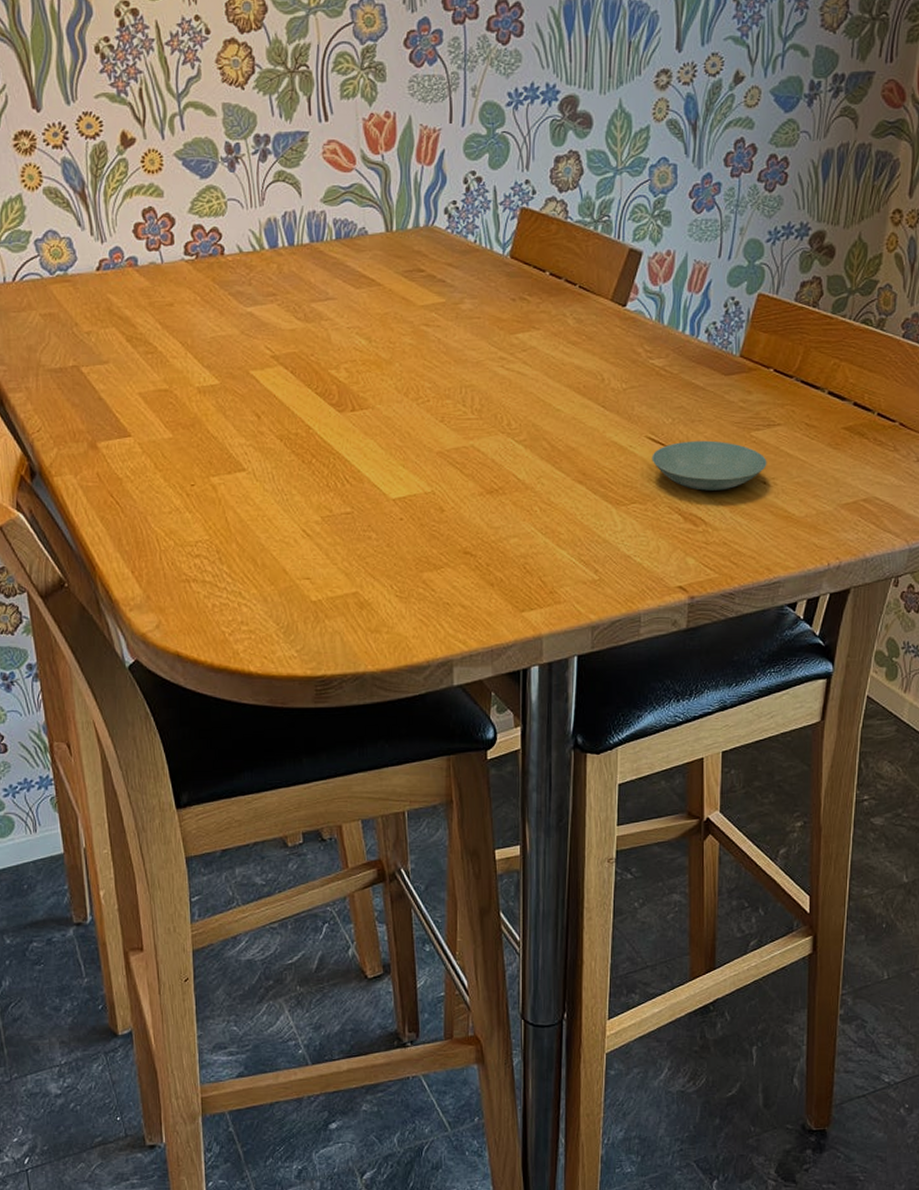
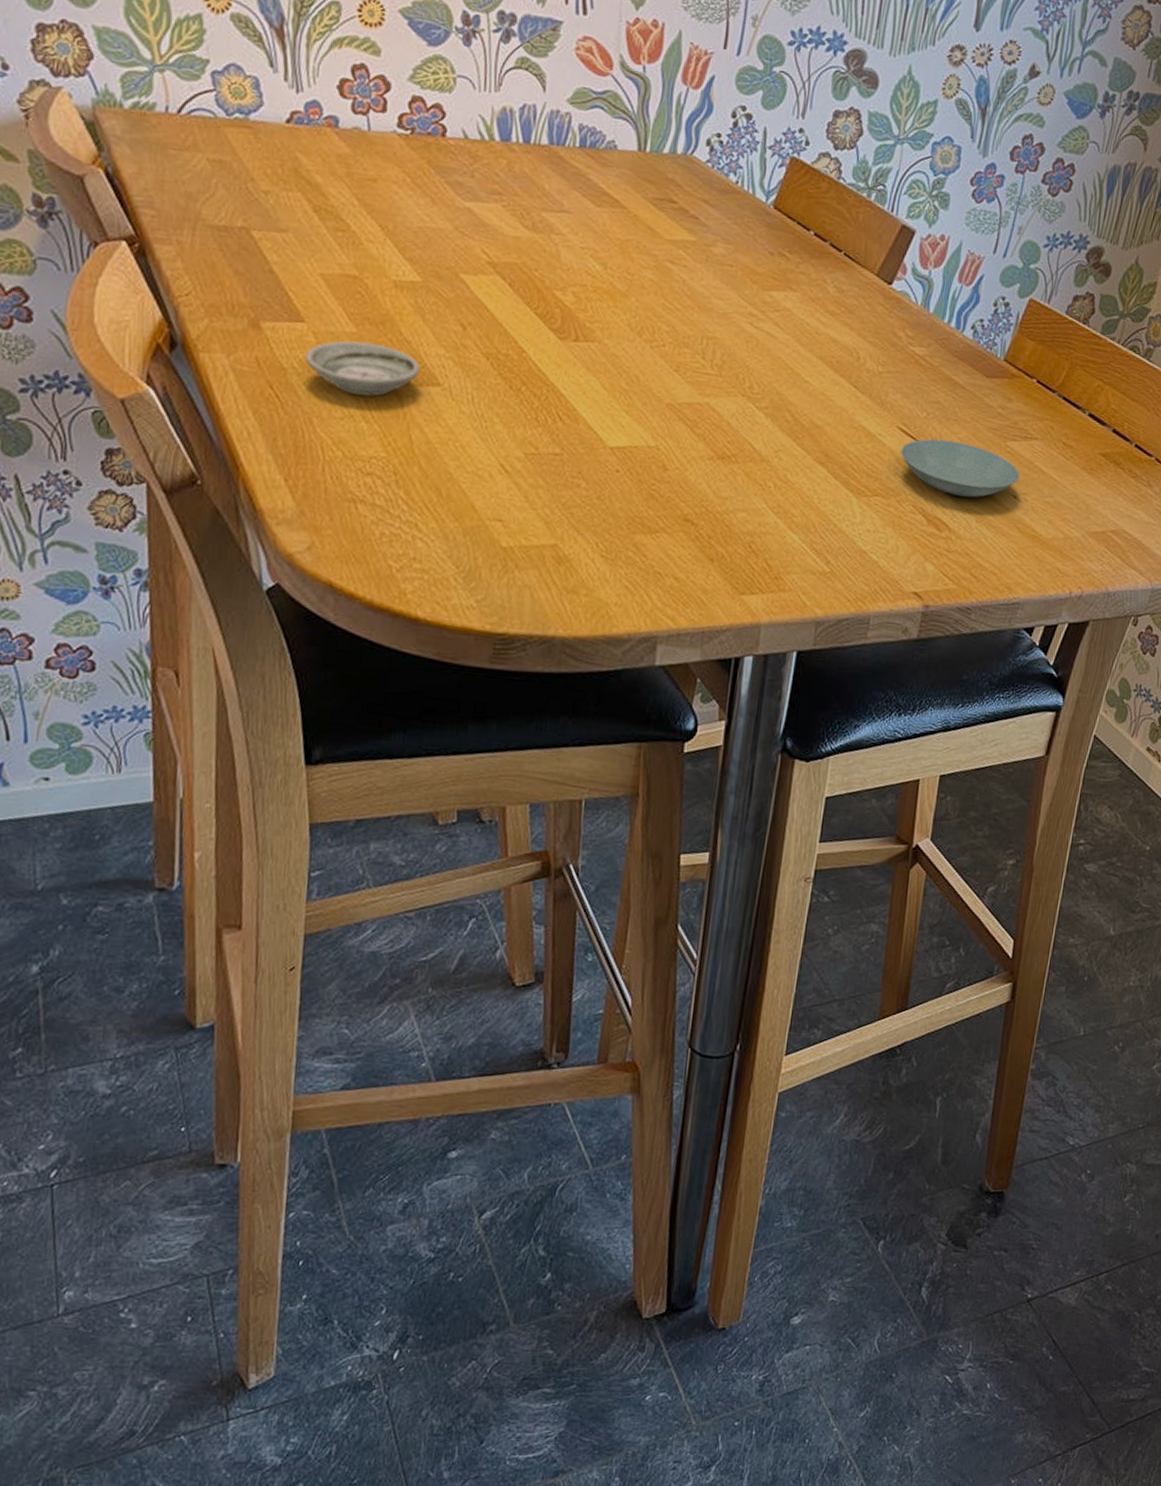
saucer: none [135,445,227,490] -> present [305,340,420,397]

